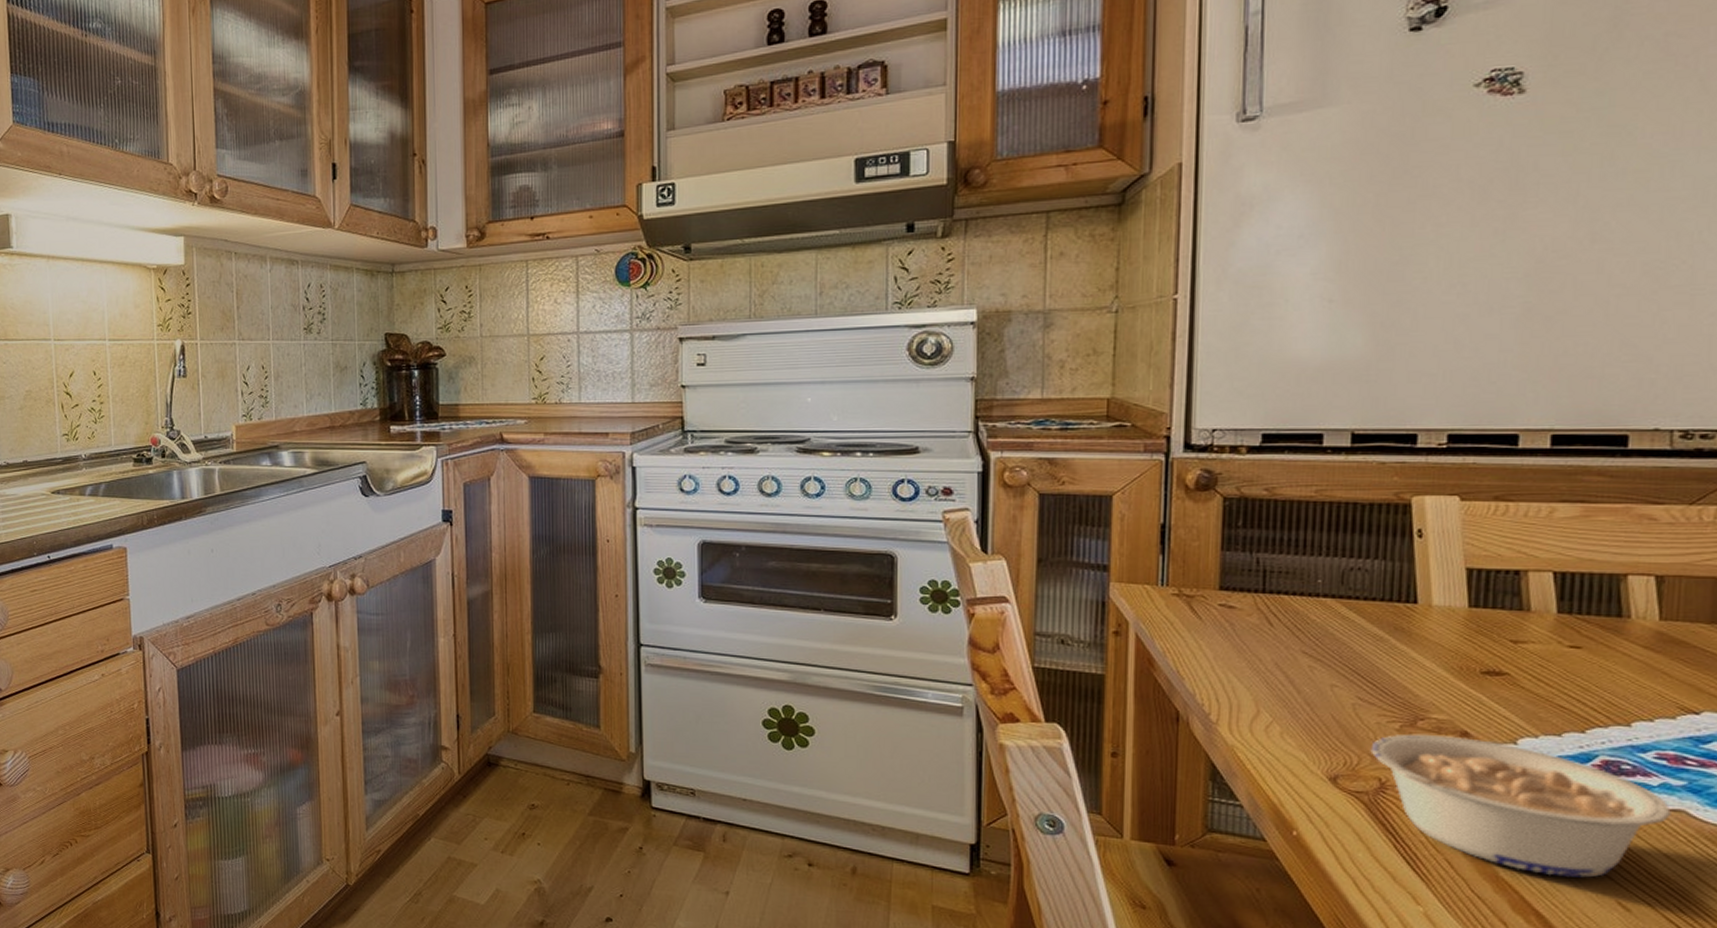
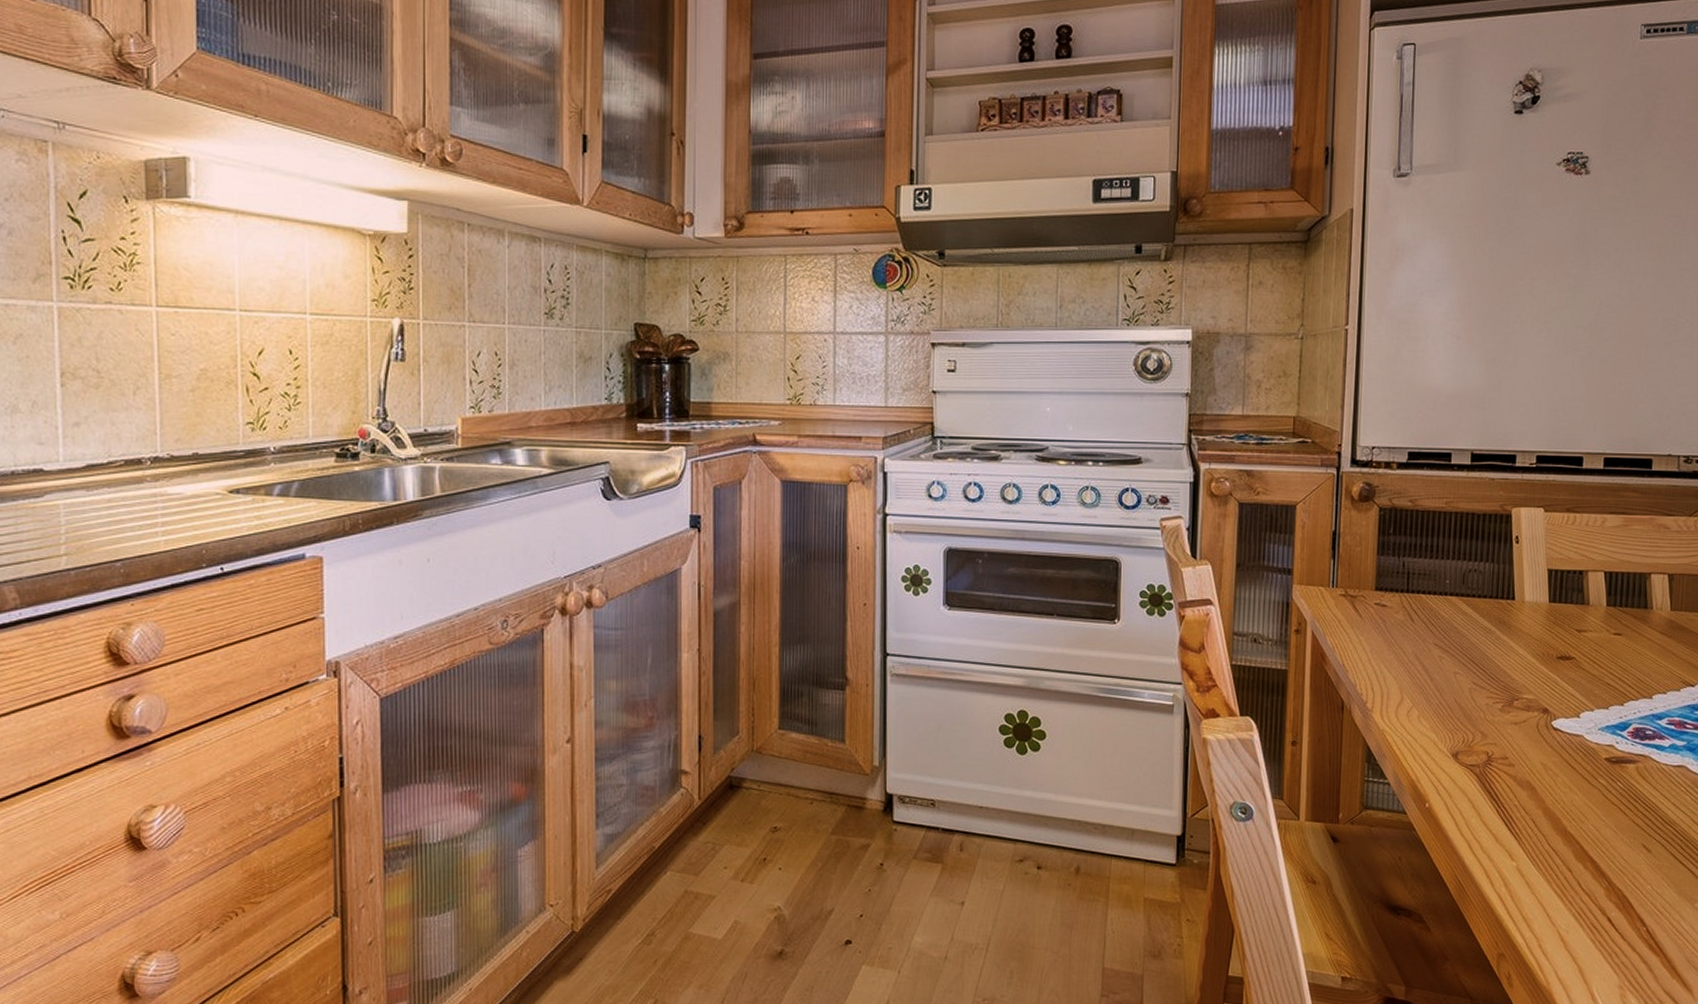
legume: present [1370,734,1671,878] -> none [1481,712,1677,827]

